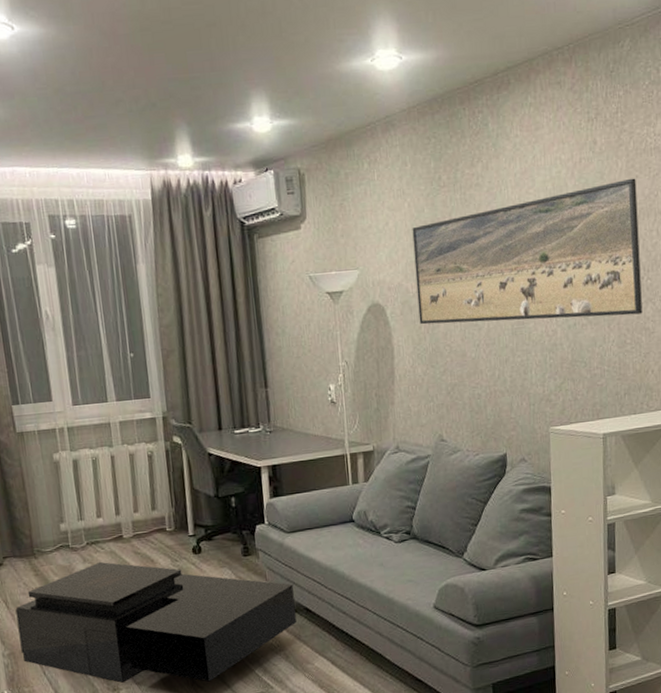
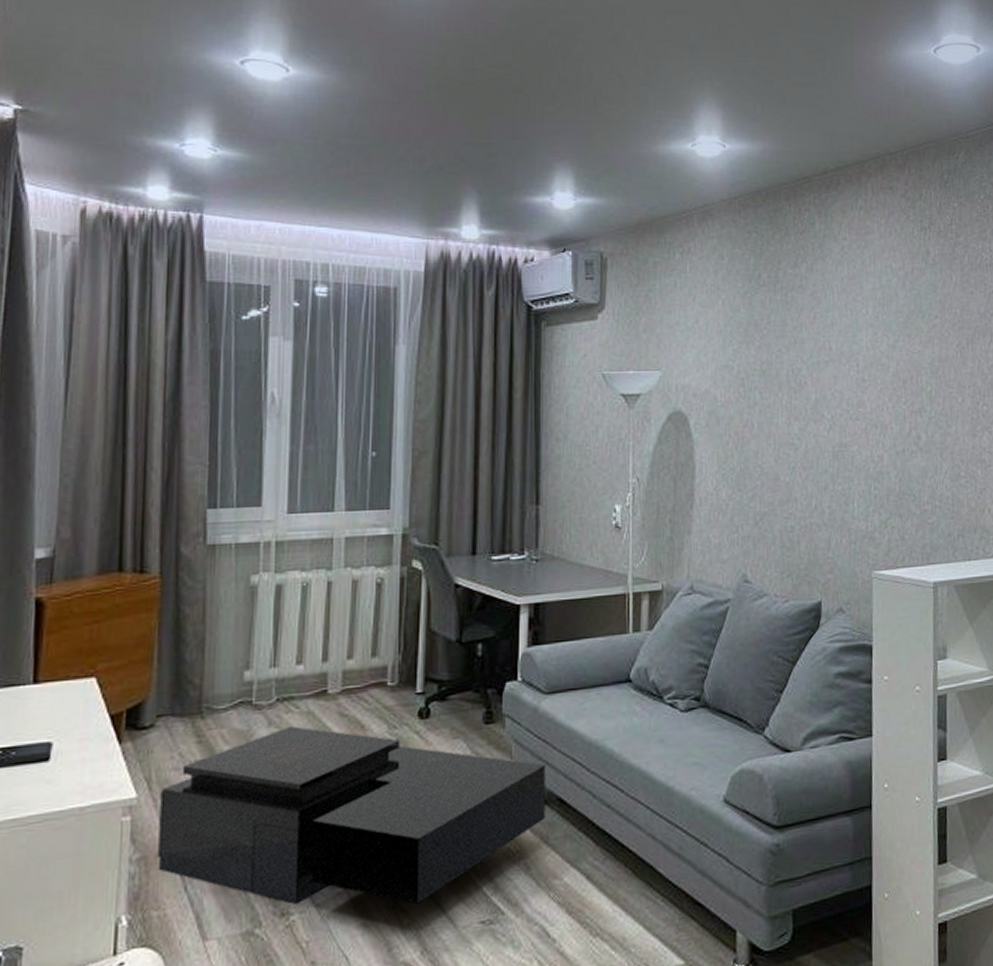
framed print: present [412,178,643,325] -> none [725,294,978,444]

